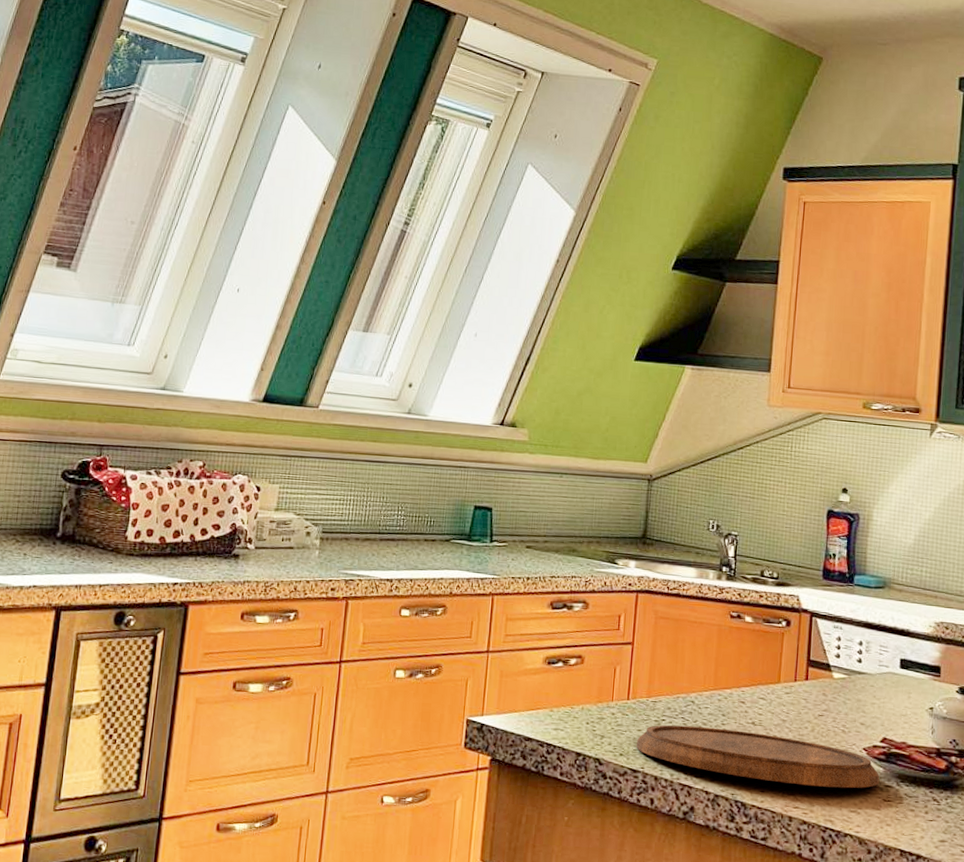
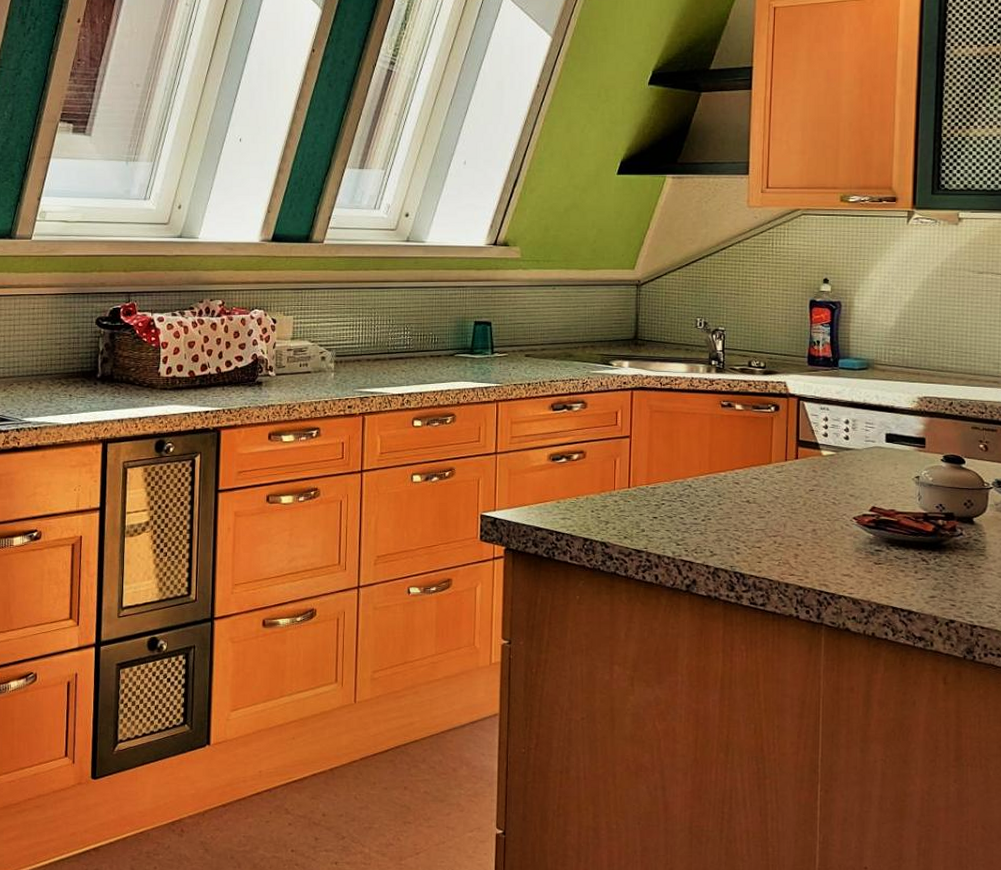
cutting board: present [636,724,880,789] -> none [638,508,871,555]

